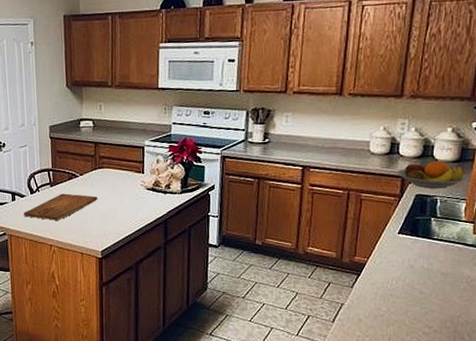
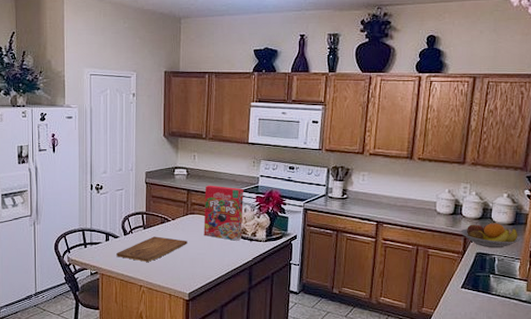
cereal box: none [113,136,156,194] -> present [204,185,243,241]

